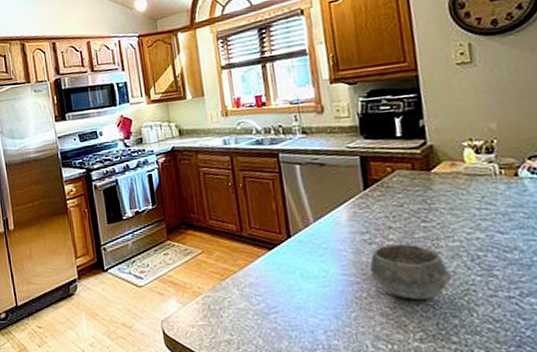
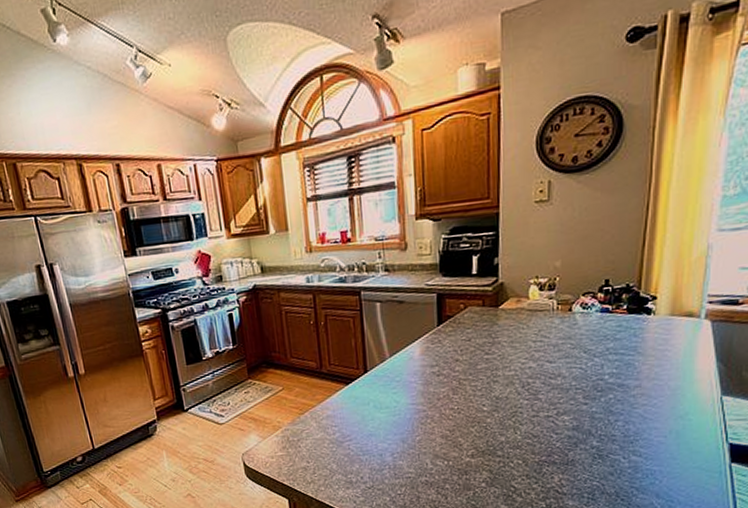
bowl: present [370,243,453,300] -> none [435,374,505,423]

